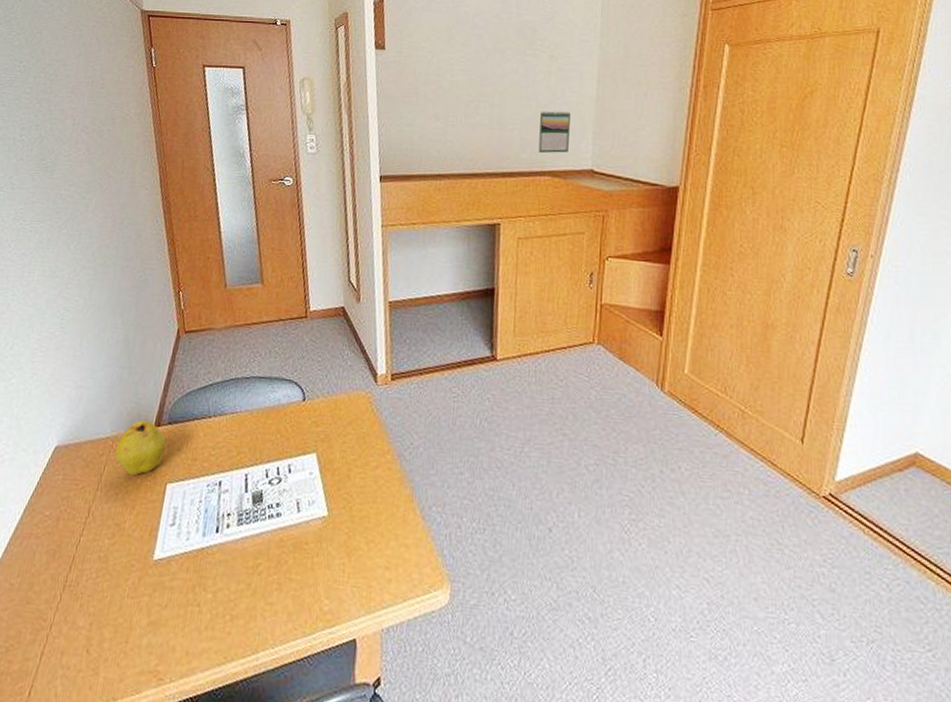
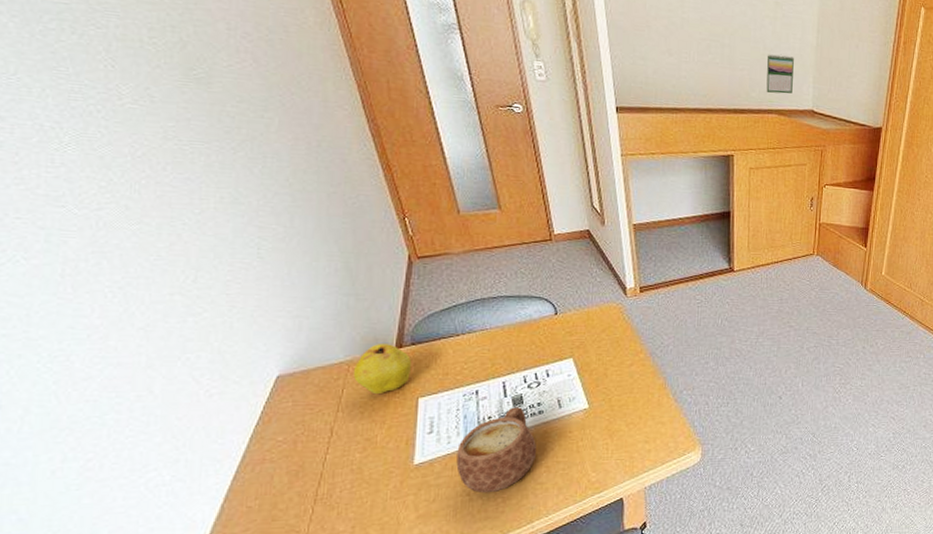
mug: none [191,505,271,607] -> present [456,407,536,493]

